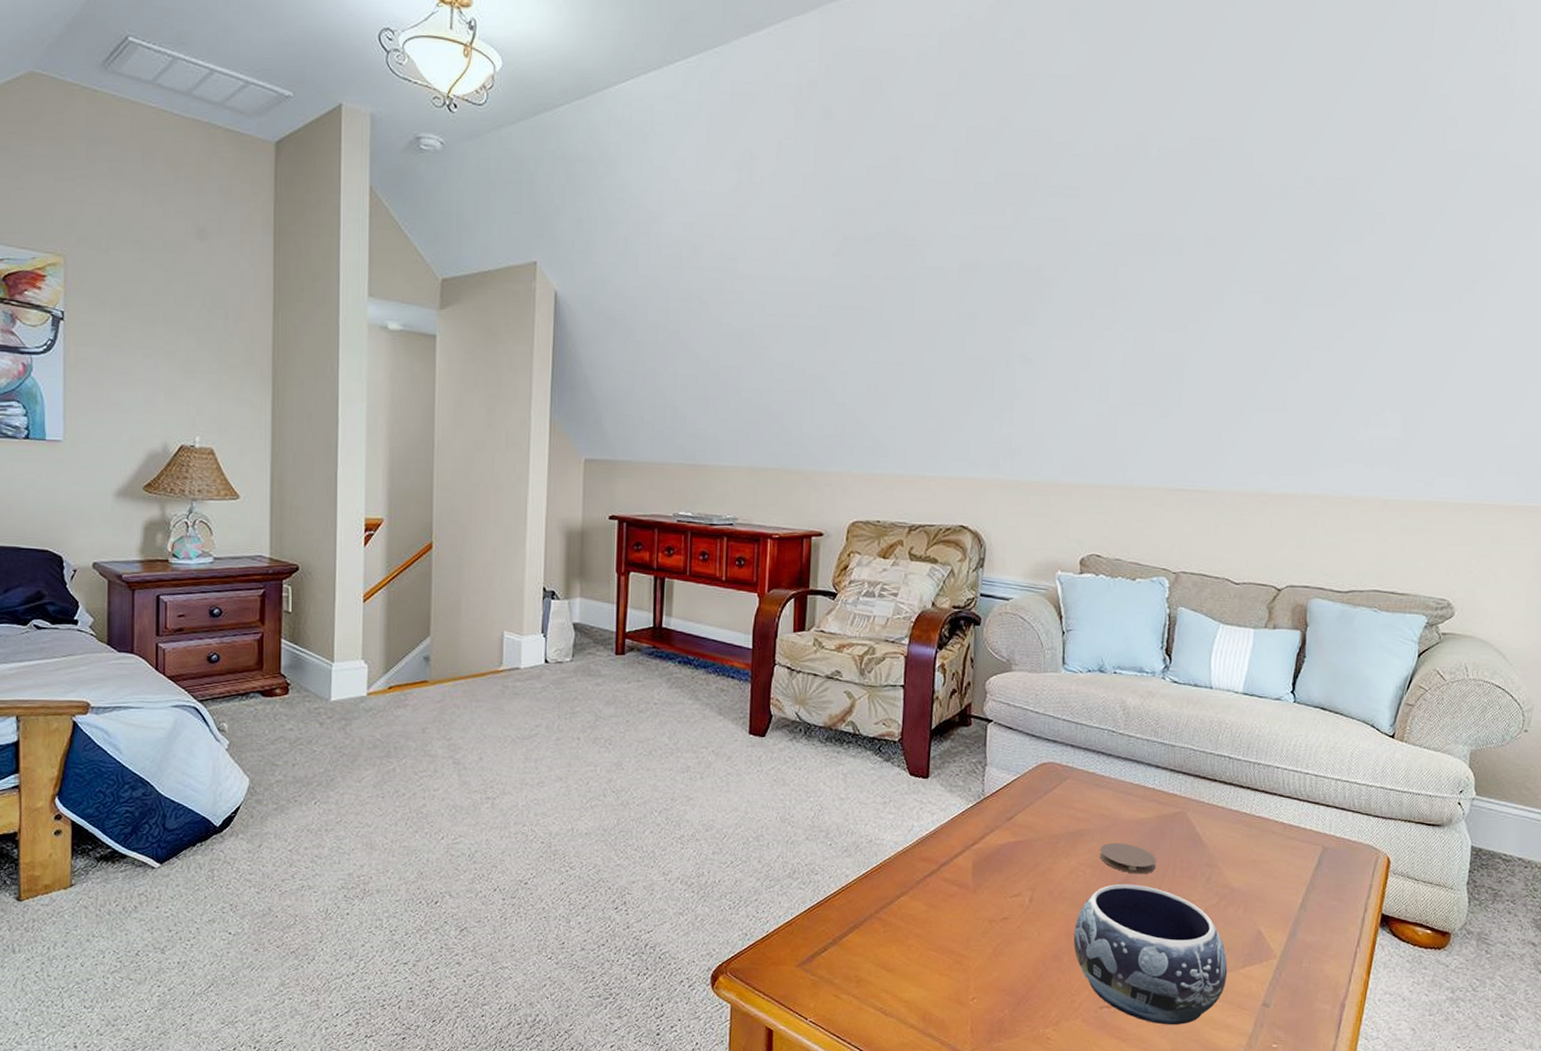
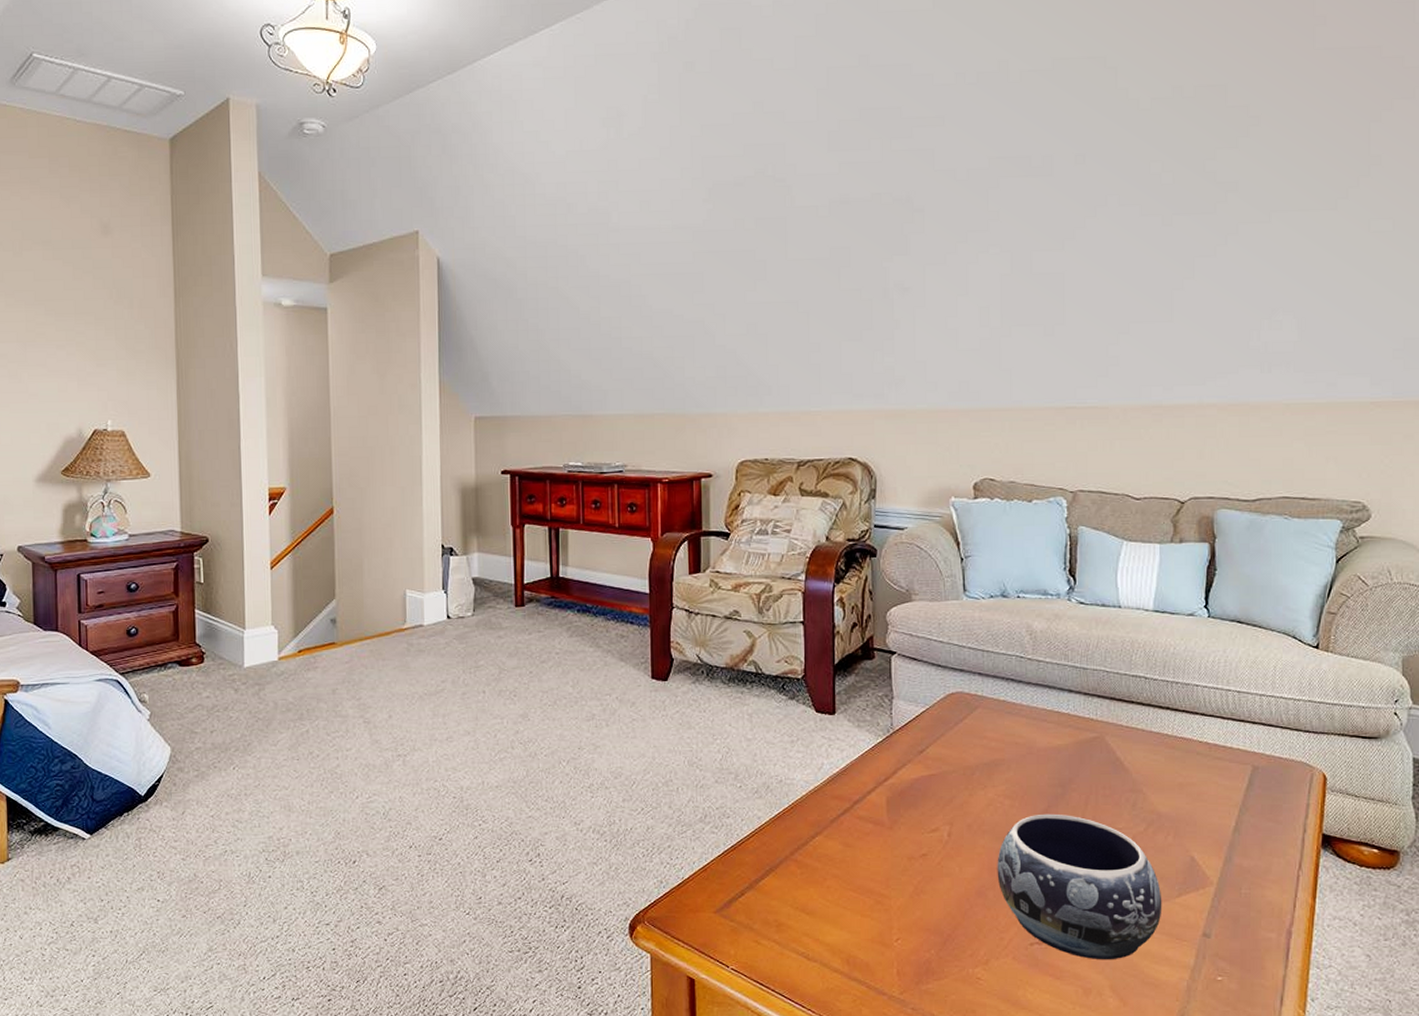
coaster: present [1099,842,1156,874] -> none [1017,771,1077,803]

